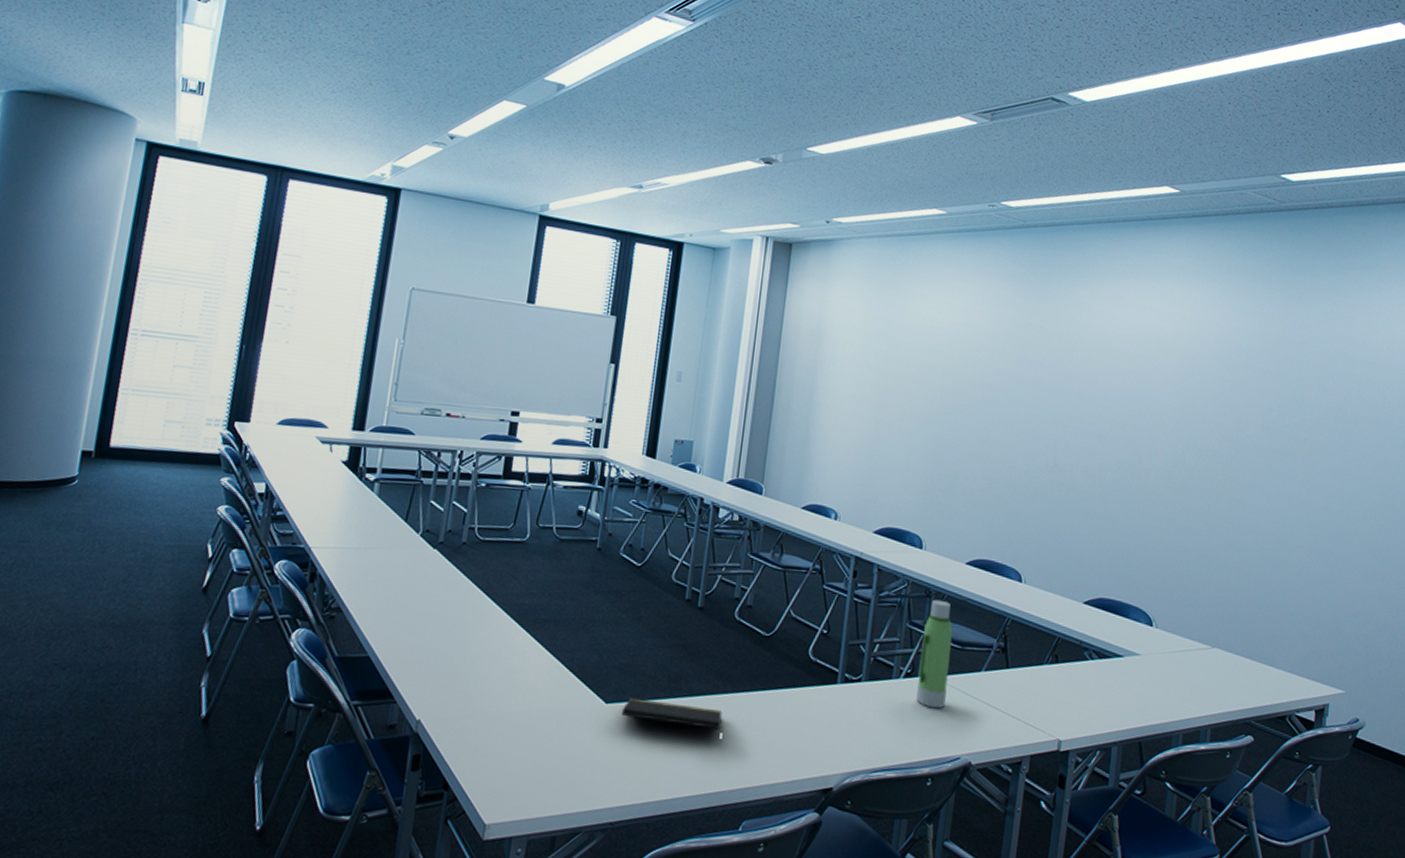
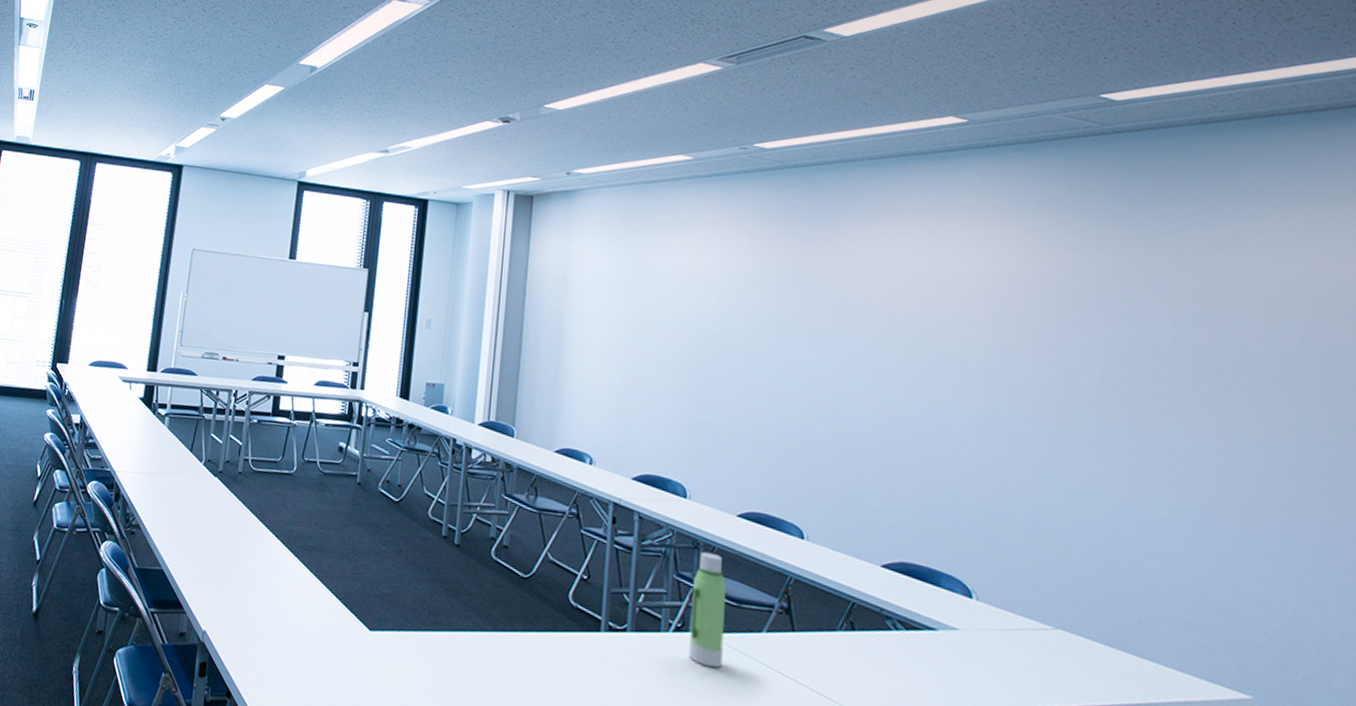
notepad: present [621,698,722,733] -> none [384,627,483,671]

